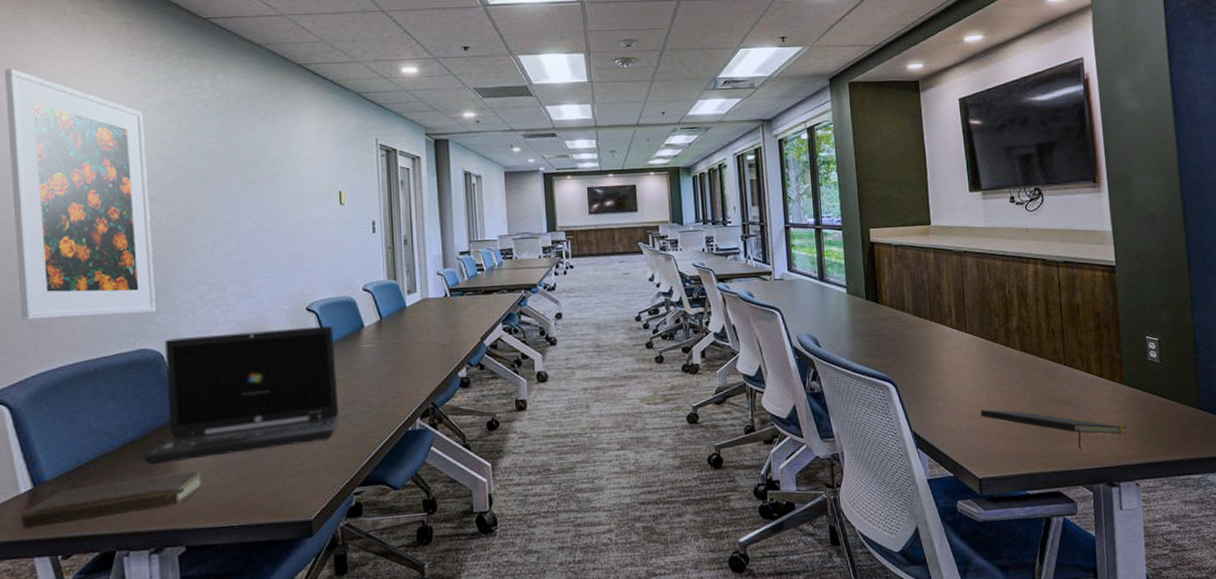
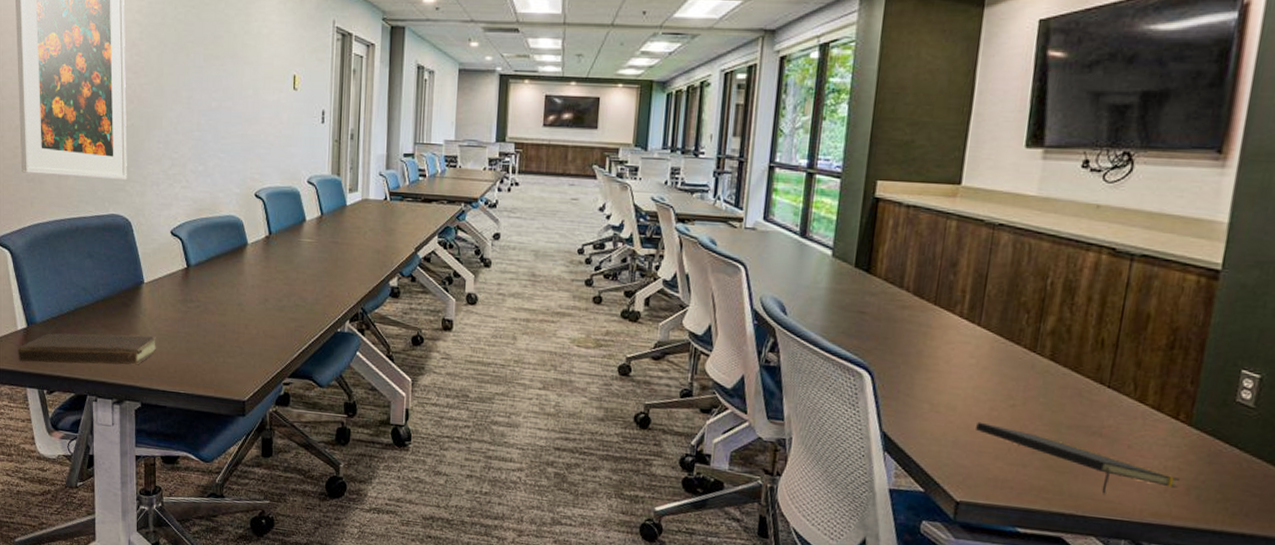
laptop: present [143,325,339,464] -> none [111,207,278,328]

